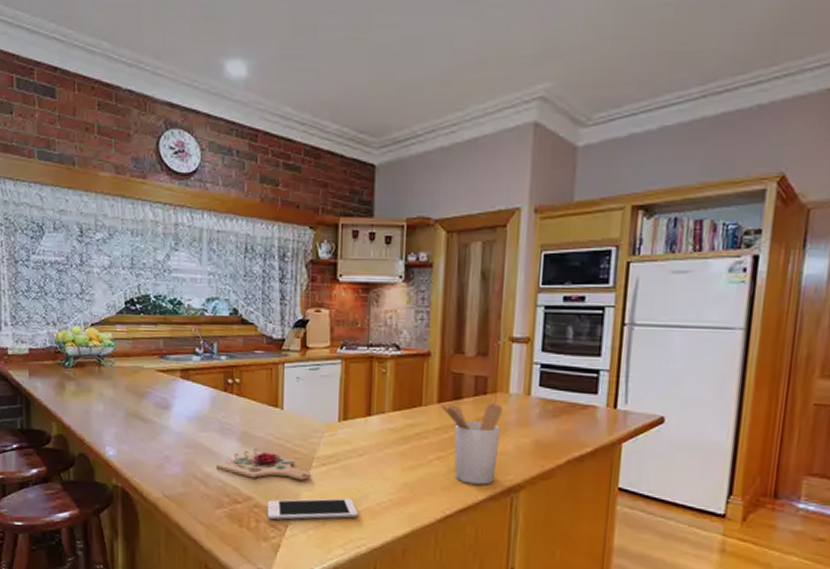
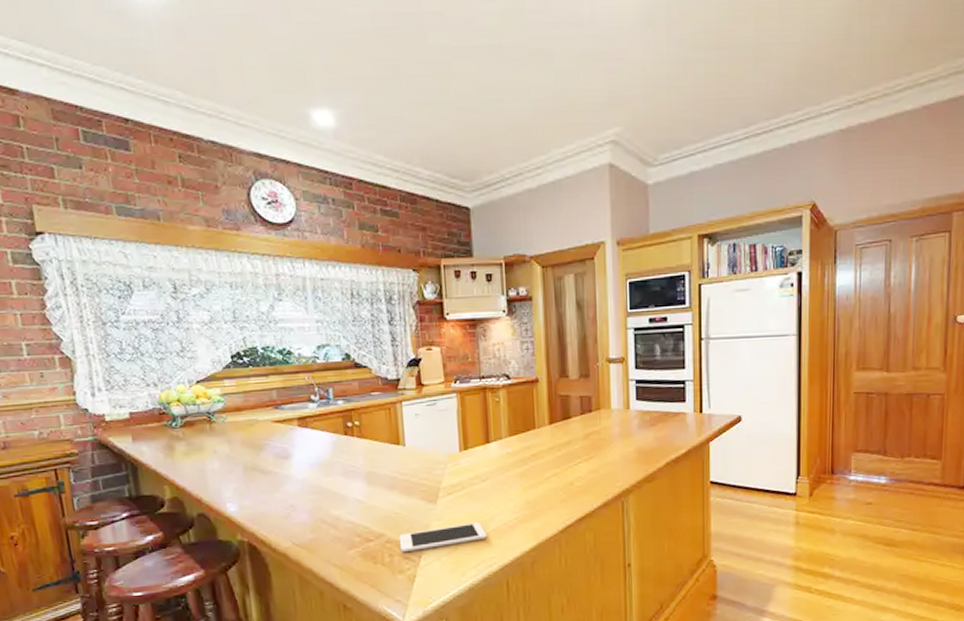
cutting board: present [215,449,311,480] -> none [343,487,438,516]
utensil holder: present [440,403,504,485] -> none [551,419,608,495]

